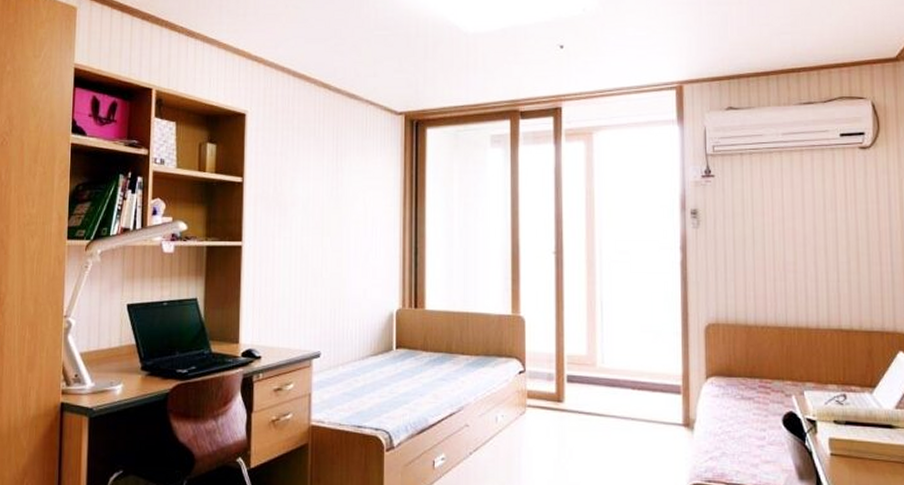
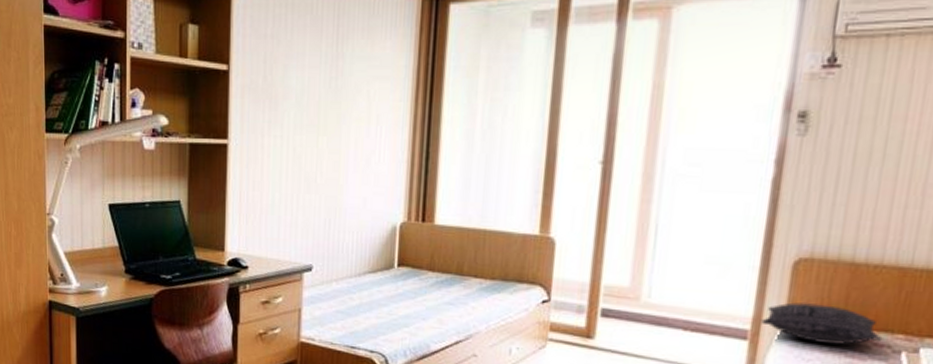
pillow: none [689,360,777,393] -> present [761,302,883,345]

